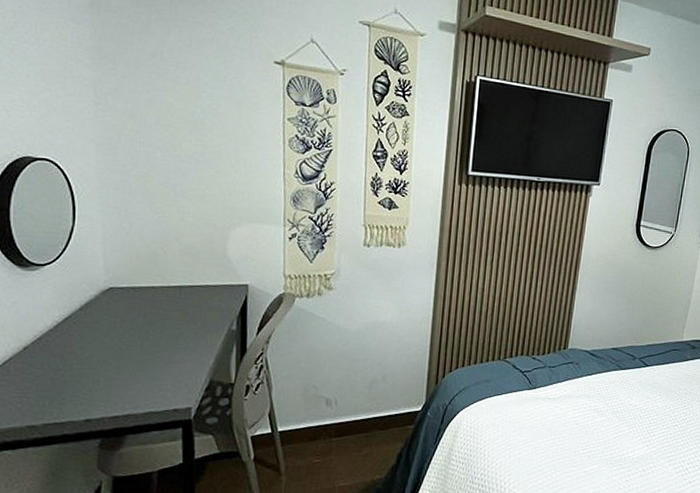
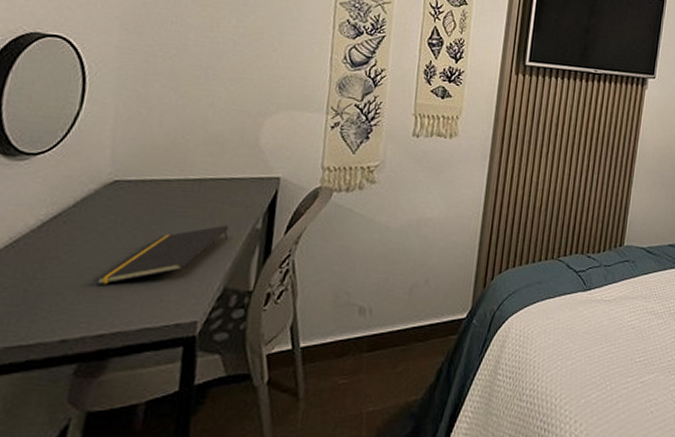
notepad: none [106,327,209,376] -> present [96,225,229,285]

